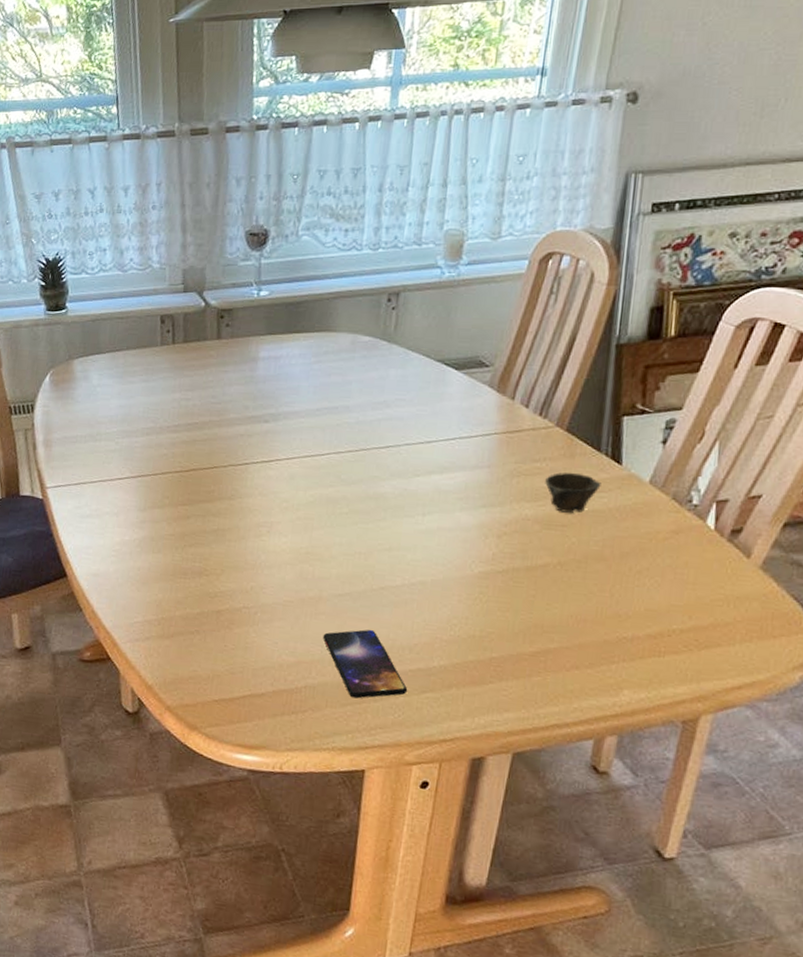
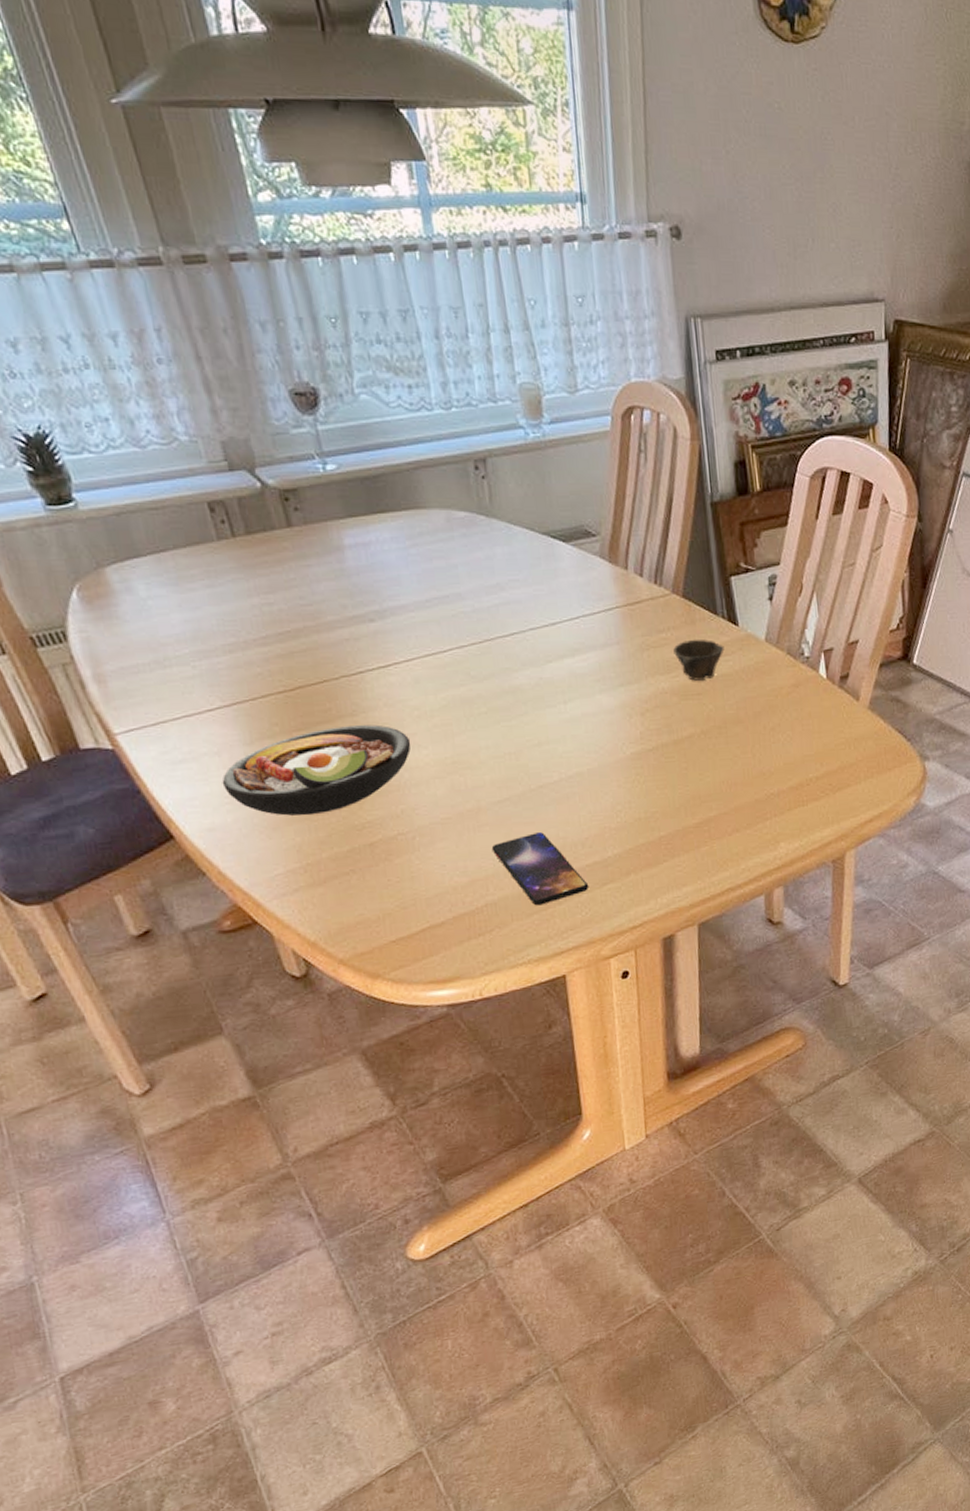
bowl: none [113,506,274,578] -> present [222,724,411,816]

